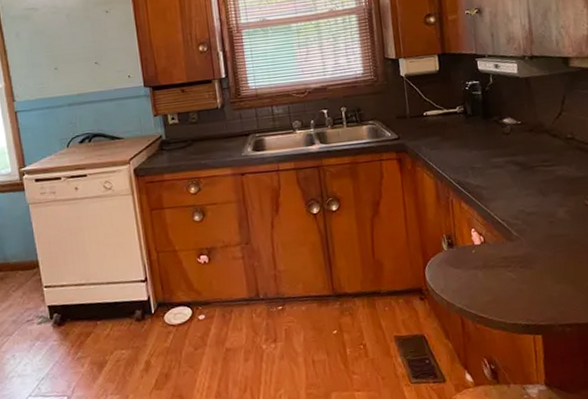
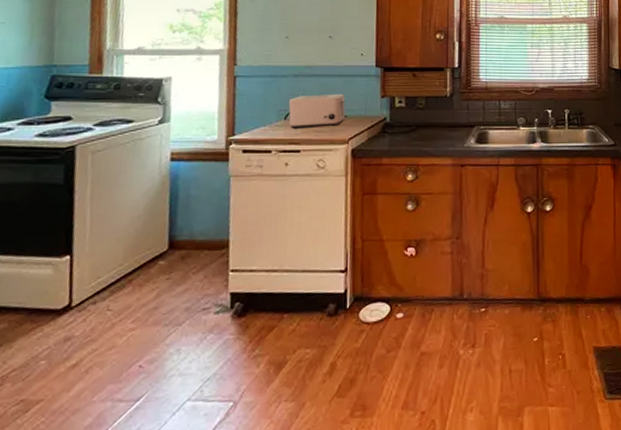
toaster: none [68,116,123,155] -> present [288,93,345,129]

